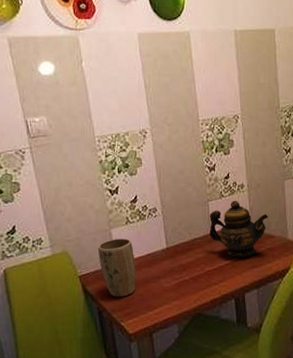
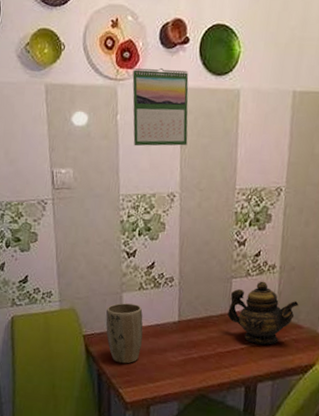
calendar: none [91,16,151,90] -> present [132,67,189,147]

